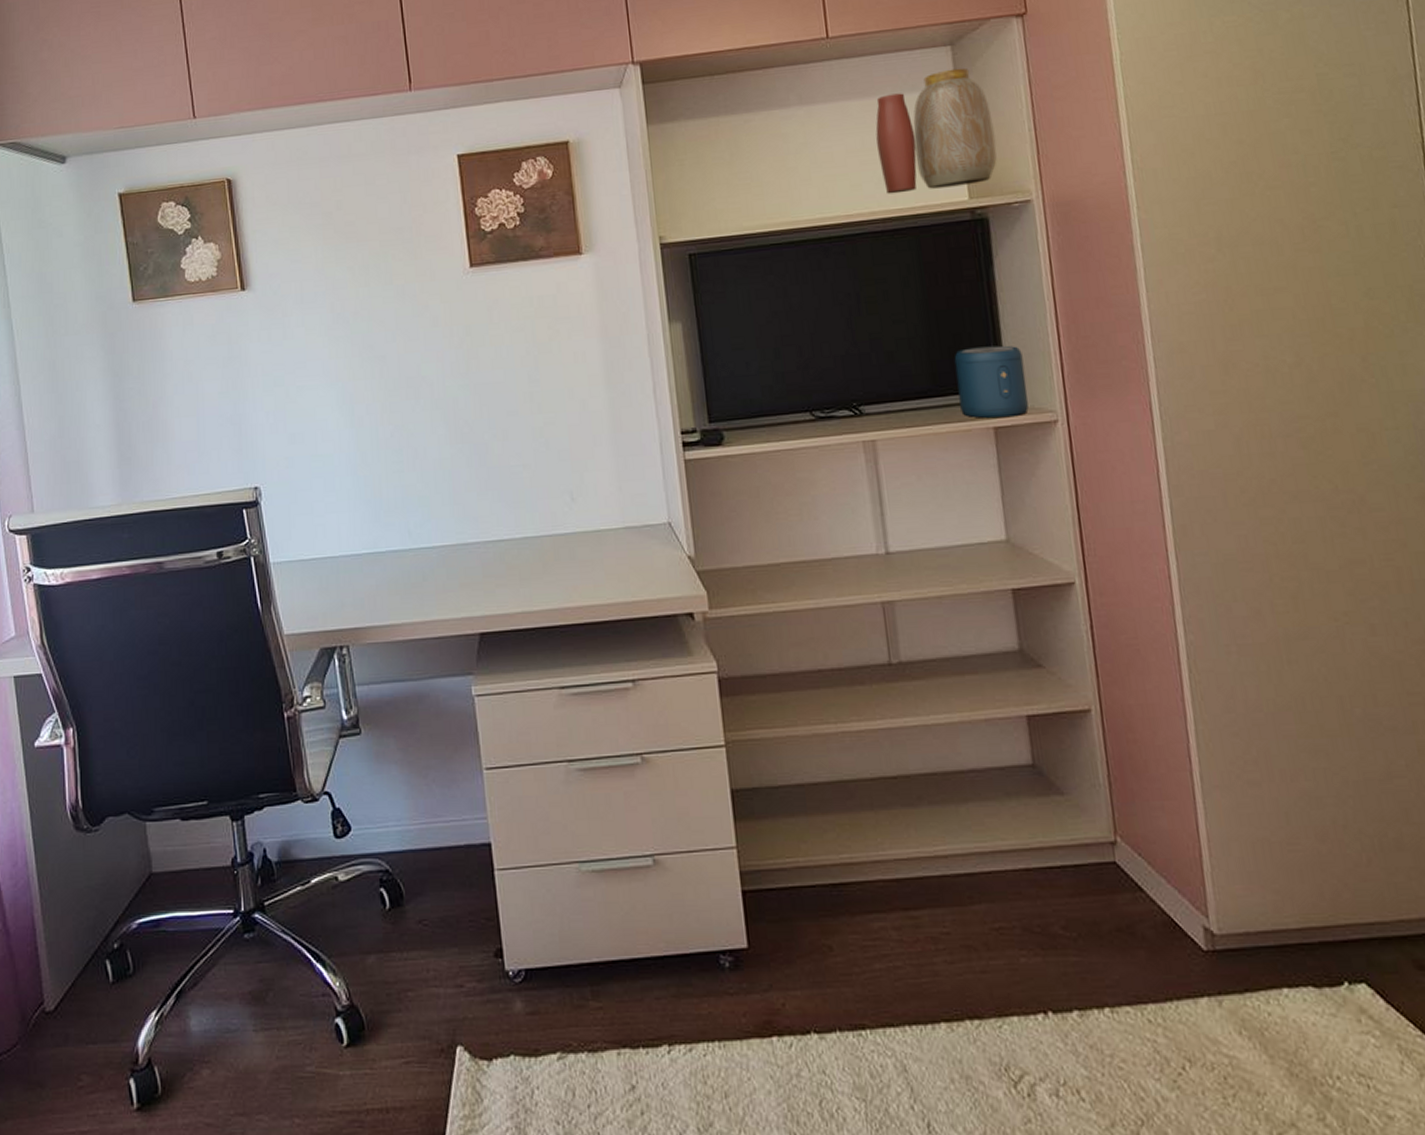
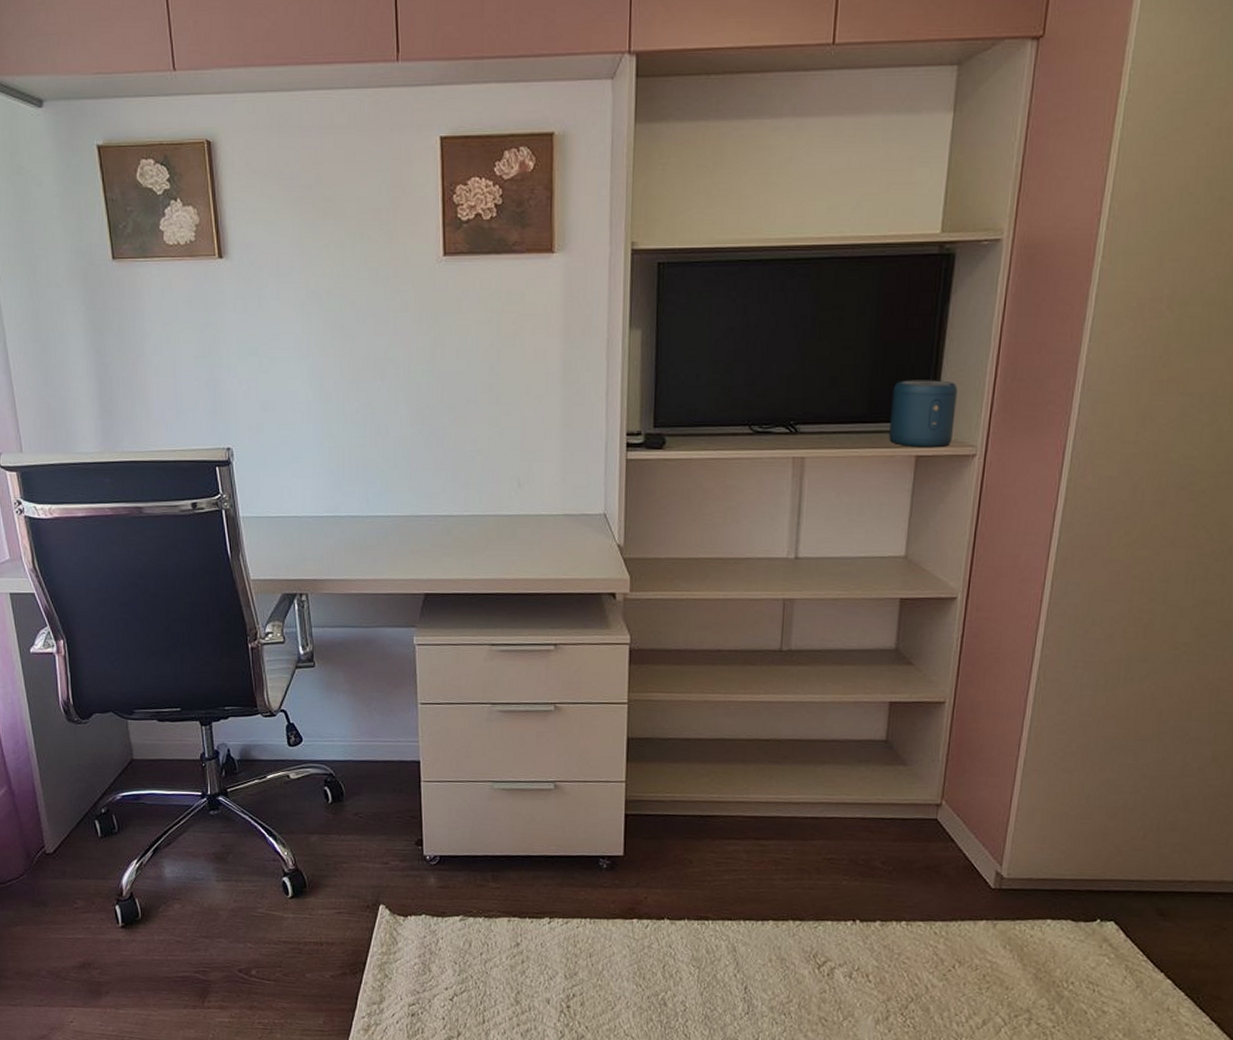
vase: present [875,93,917,195] -> none [860,113,902,220]
vase: present [912,67,997,189] -> none [896,91,983,218]

